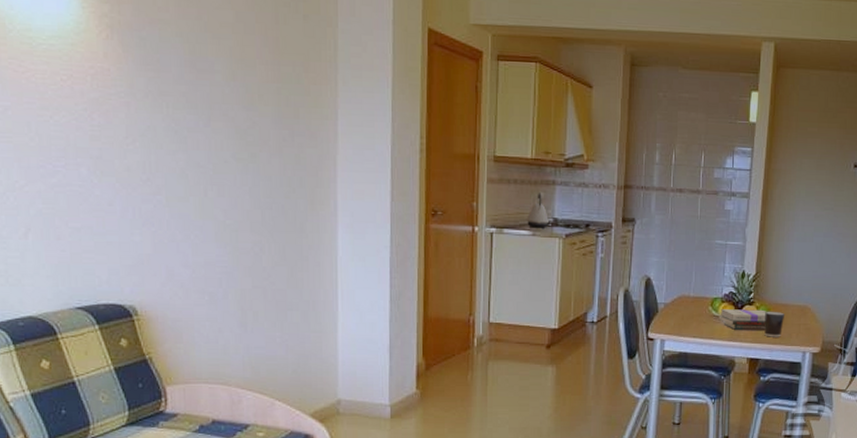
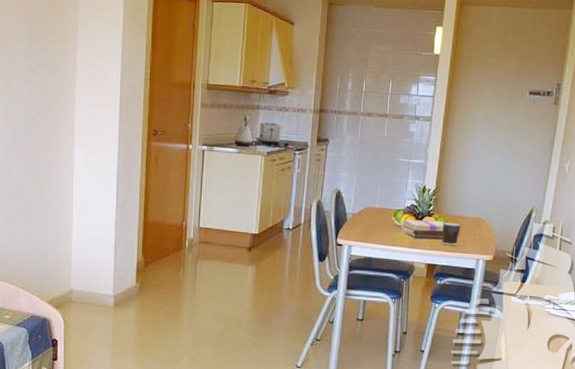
toaster: none [555,200,582,226] -> present [258,122,282,145]

